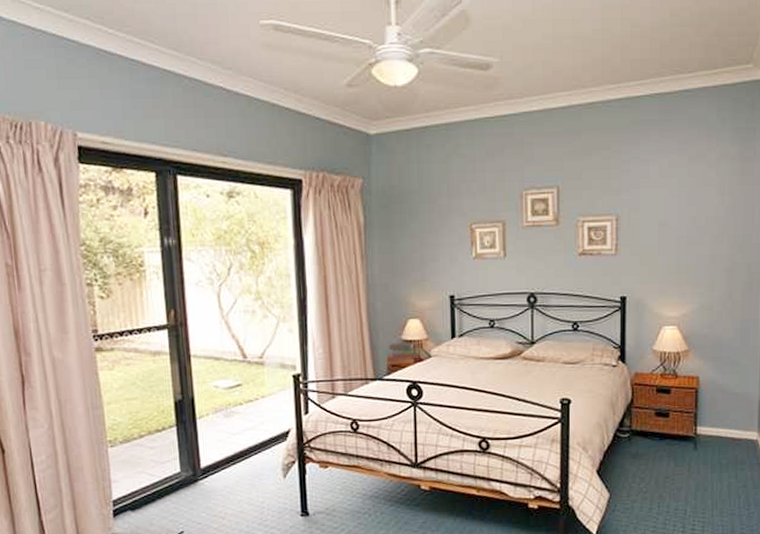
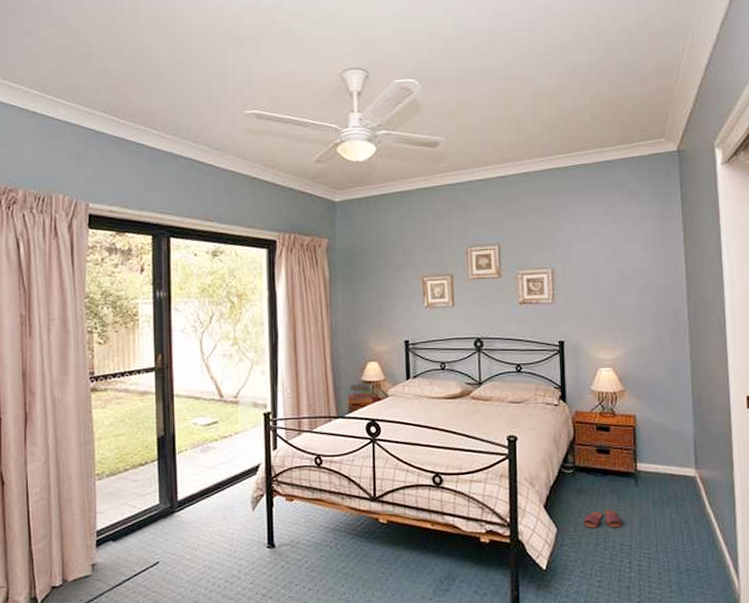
slippers: none [637,474,678,493] -> present [583,510,622,528]

